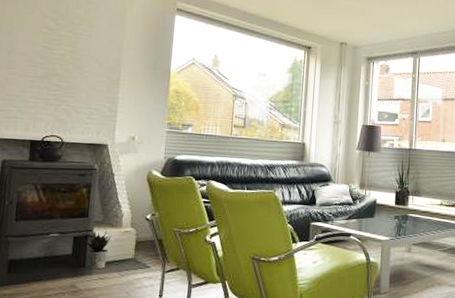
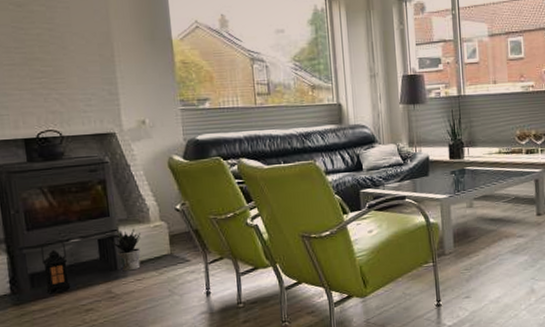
lantern: none [19,231,45,282] -> present [40,239,71,294]

